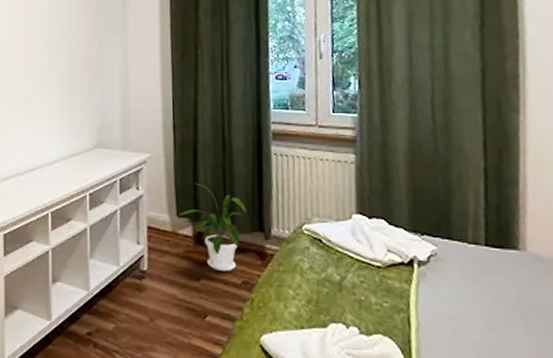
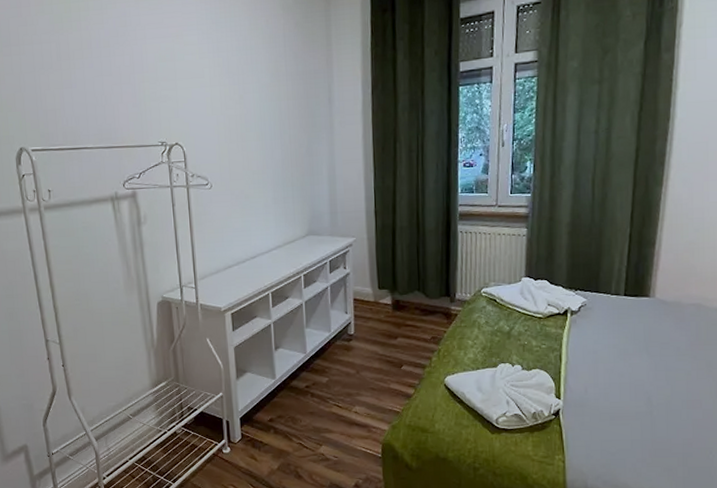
house plant: present [177,182,247,271] -> none [379,260,437,330]

